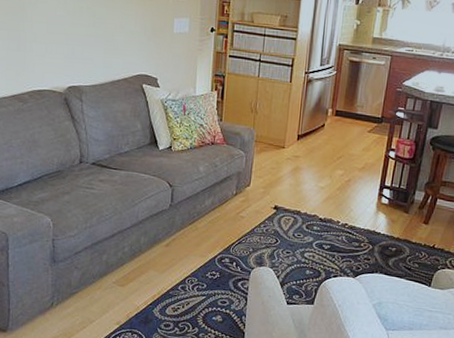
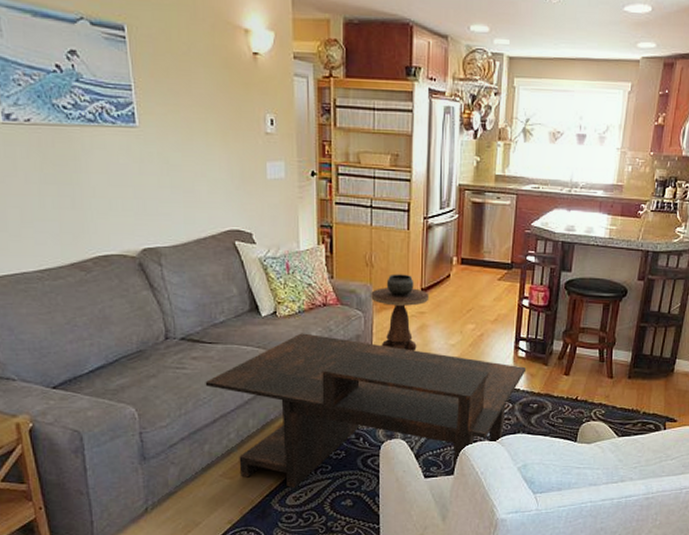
coffee table: none [108,166,388,301] -> present [205,333,527,489]
side table: none [253,120,305,190] -> present [371,274,430,351]

